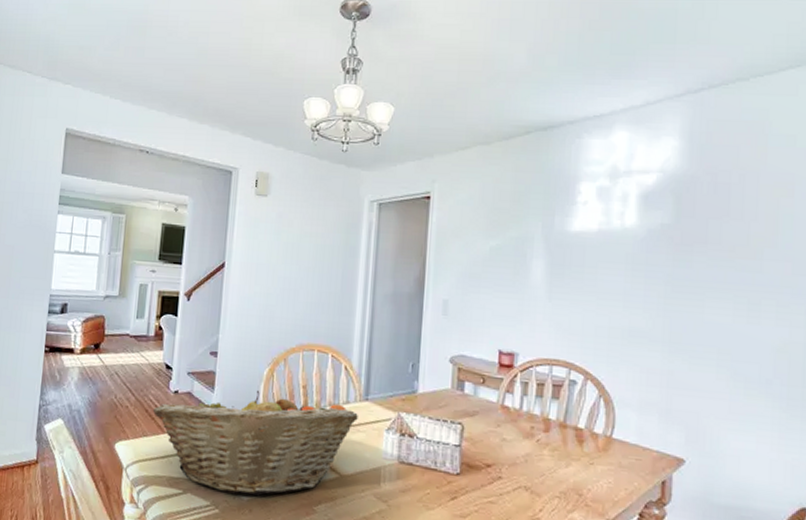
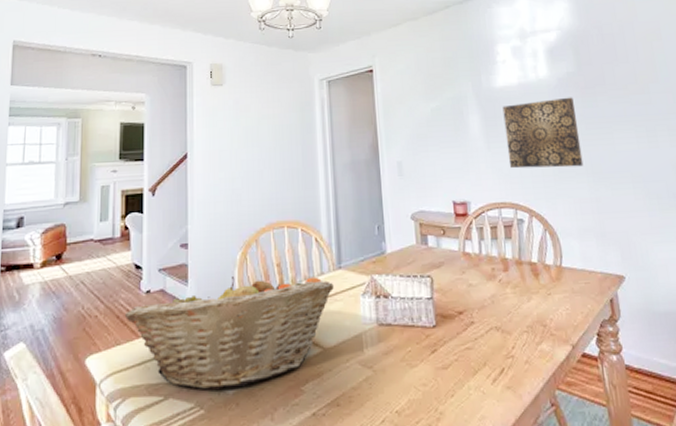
wall art: none [570,252,663,334] -> present [502,97,584,169]

